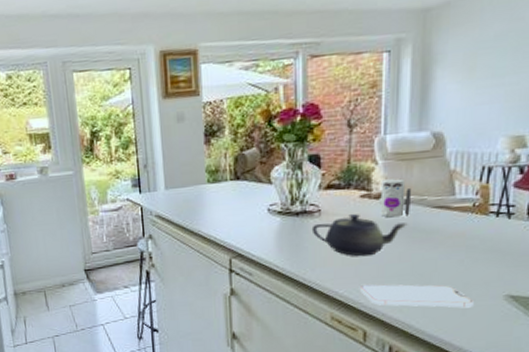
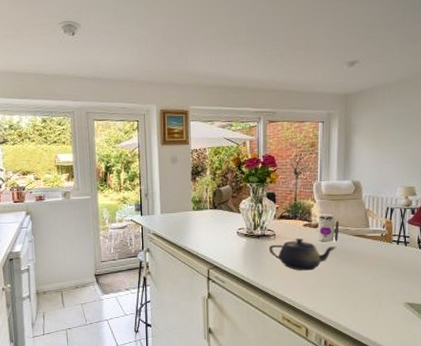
smartphone: present [359,284,474,308] -> none [303,292,383,312]

